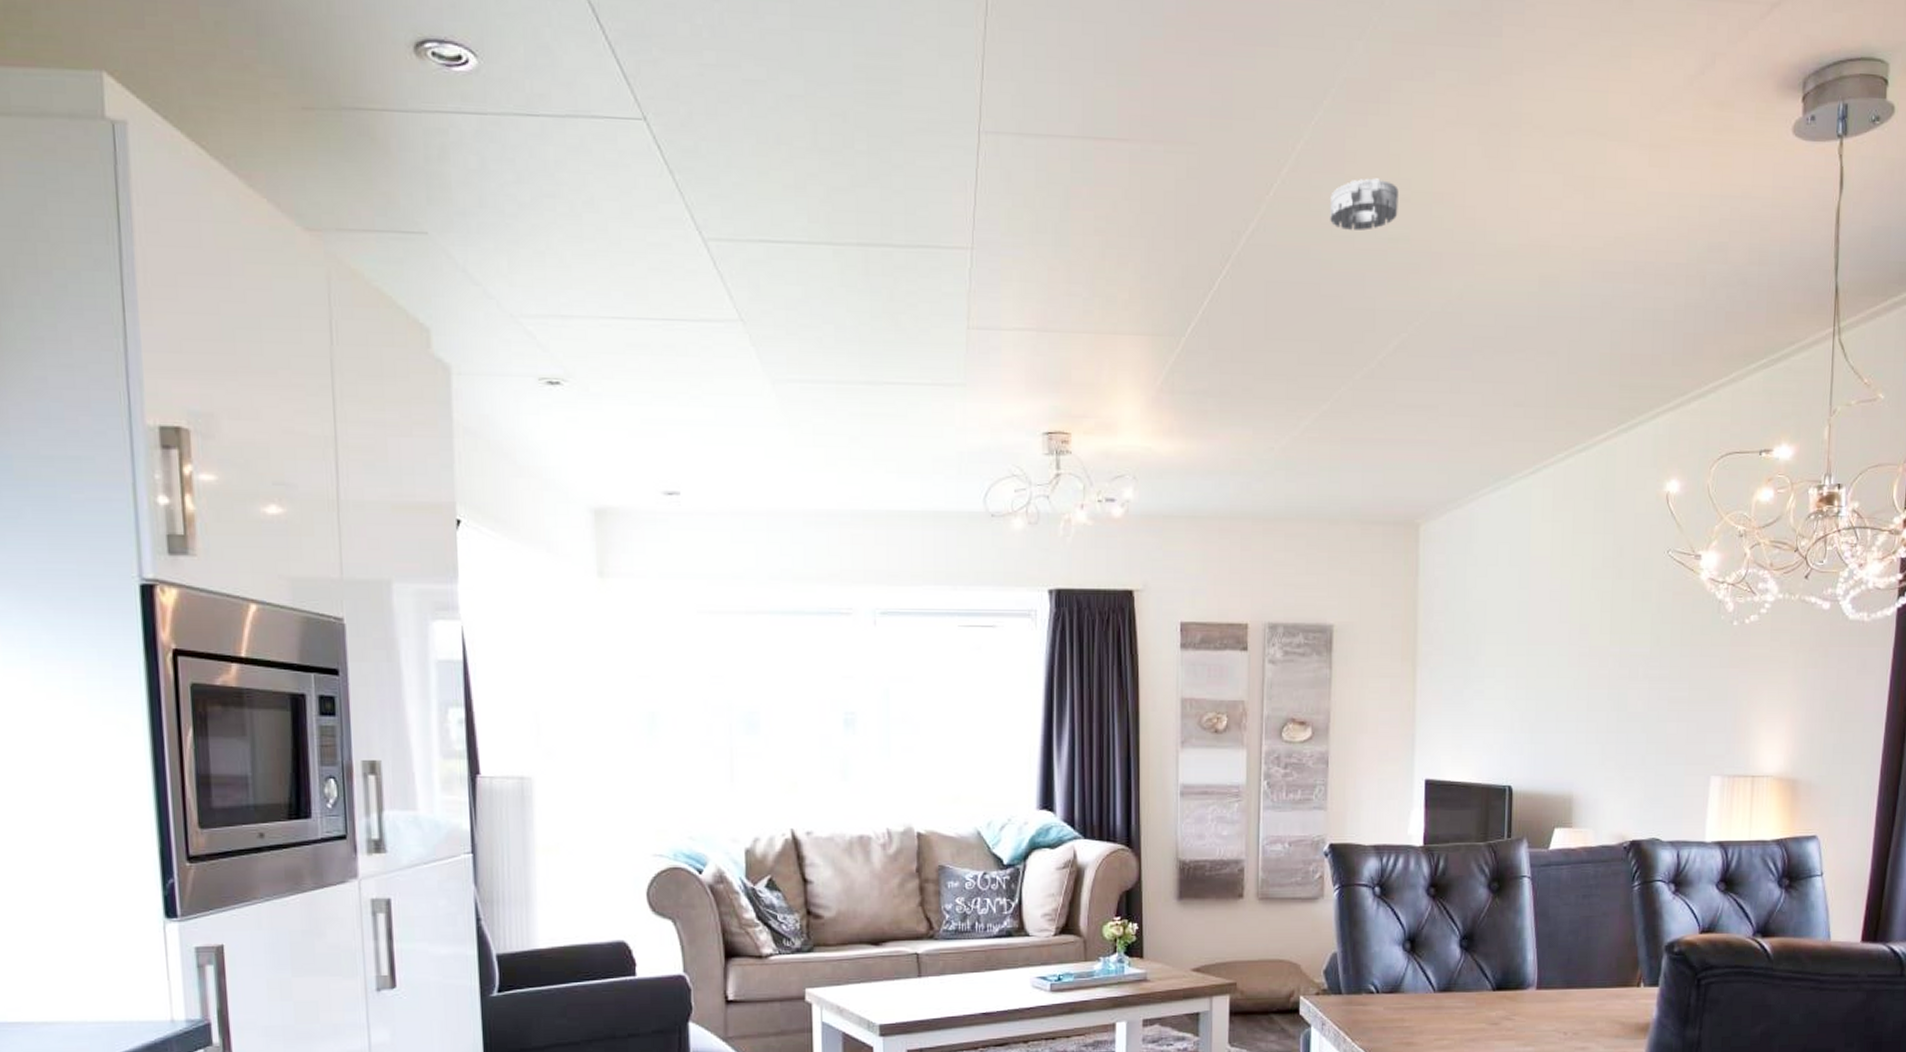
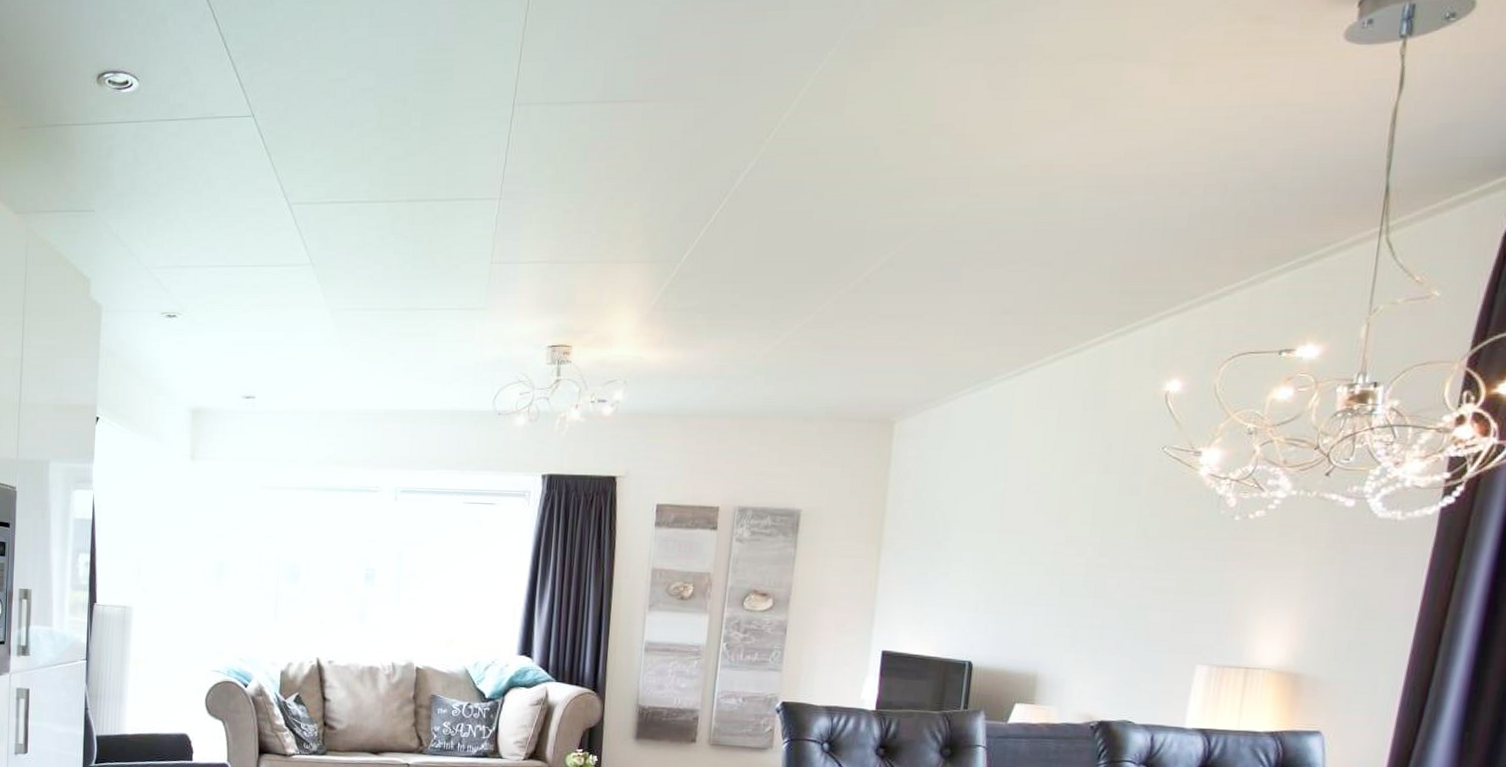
smoke detector: present [1330,178,1399,231] -> none [826,116,897,163]

